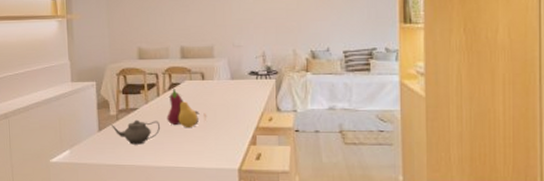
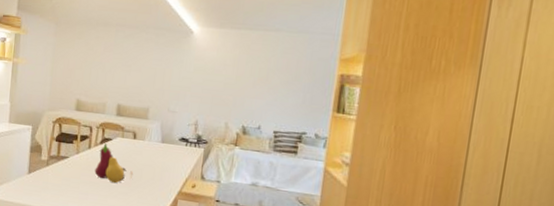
teapot: present [110,120,161,145] -> none [40,167,88,192]

